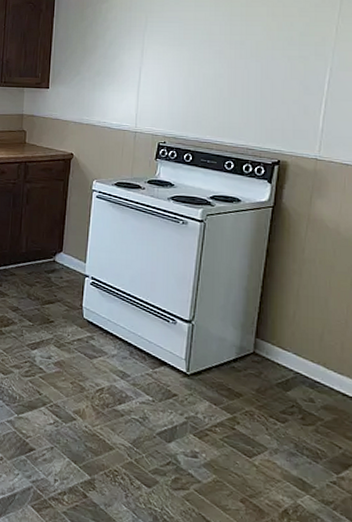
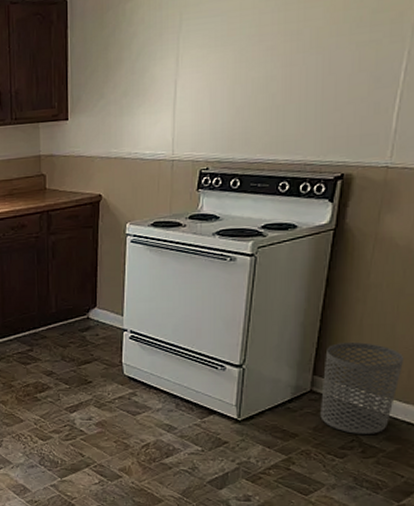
waste bin: none [263,310,338,402] -> present [320,342,405,434]

